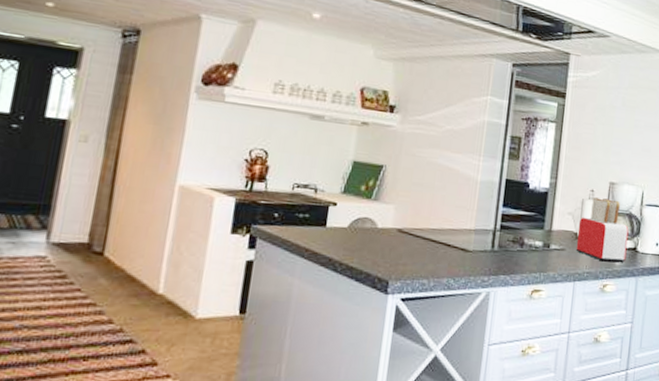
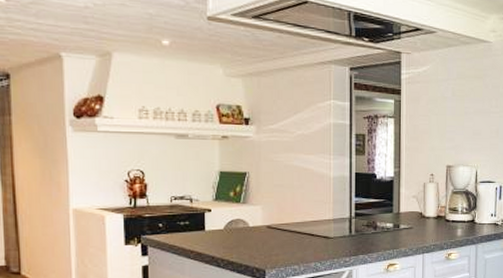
toaster: present [576,197,629,263] -> none [422,180,467,234]

